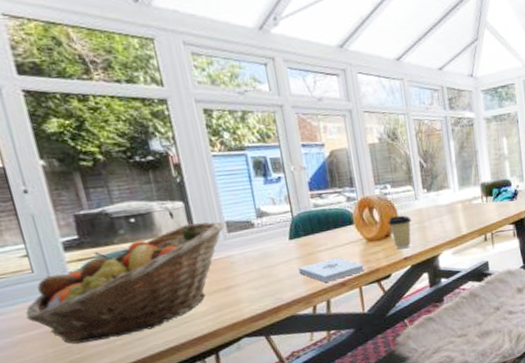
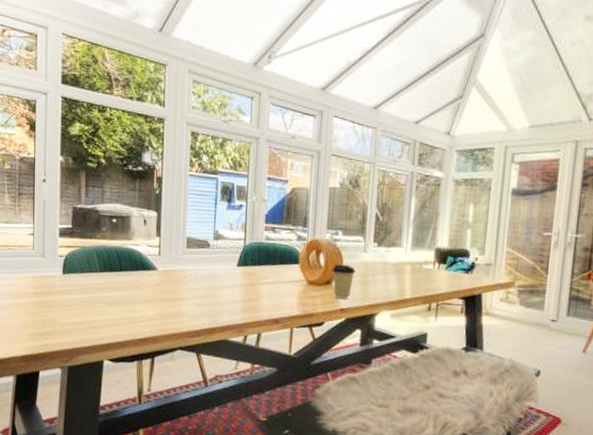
fruit basket: present [26,221,225,344] -> none [20,233,185,321]
notepad: present [298,257,364,283] -> none [239,293,300,316]

